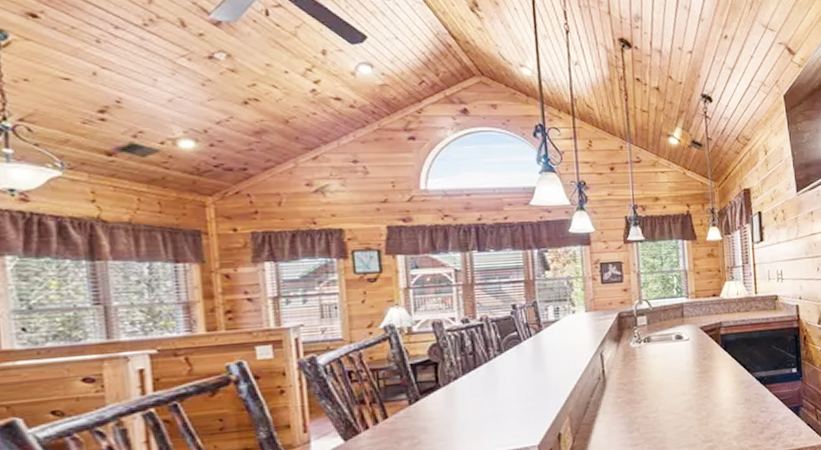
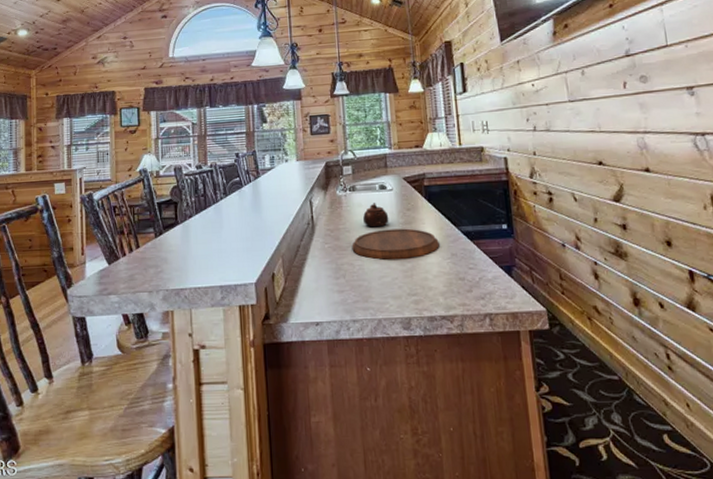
cutting board: none [646,377,734,410] -> present [352,228,440,260]
teapot: none [658,353,685,379] -> present [363,203,389,228]

